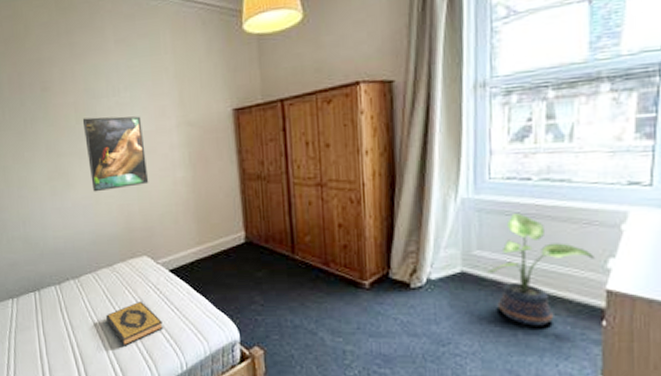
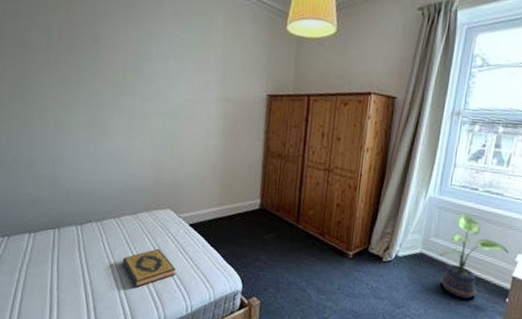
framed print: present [82,116,149,192] -> none [128,76,185,146]

